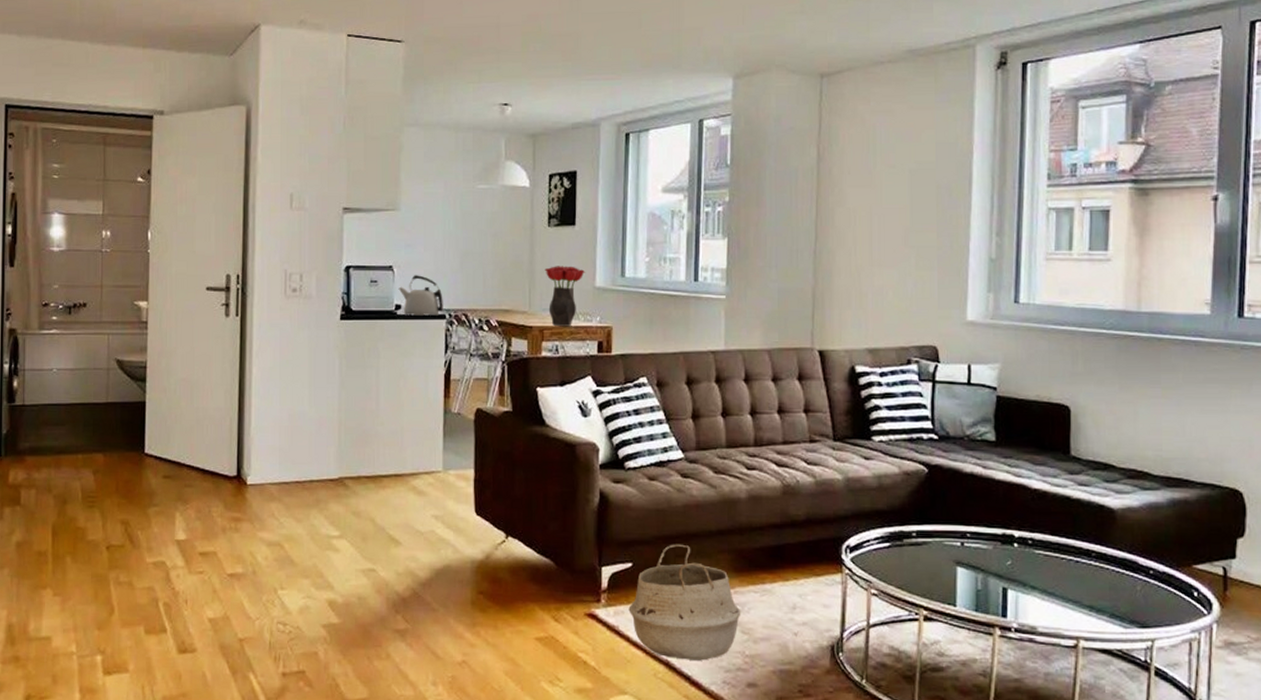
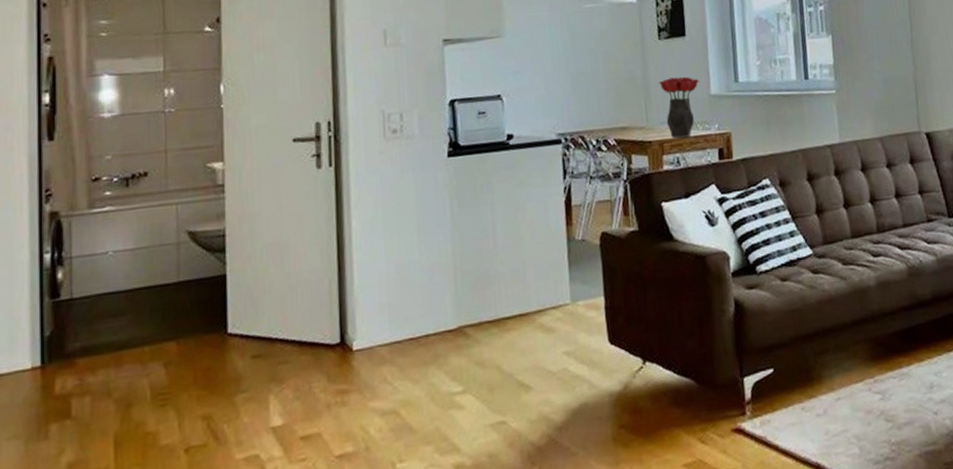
kettle: present [398,275,443,317] -> none [509,101,558,145]
woven basket: present [628,544,741,661] -> none [774,341,883,460]

